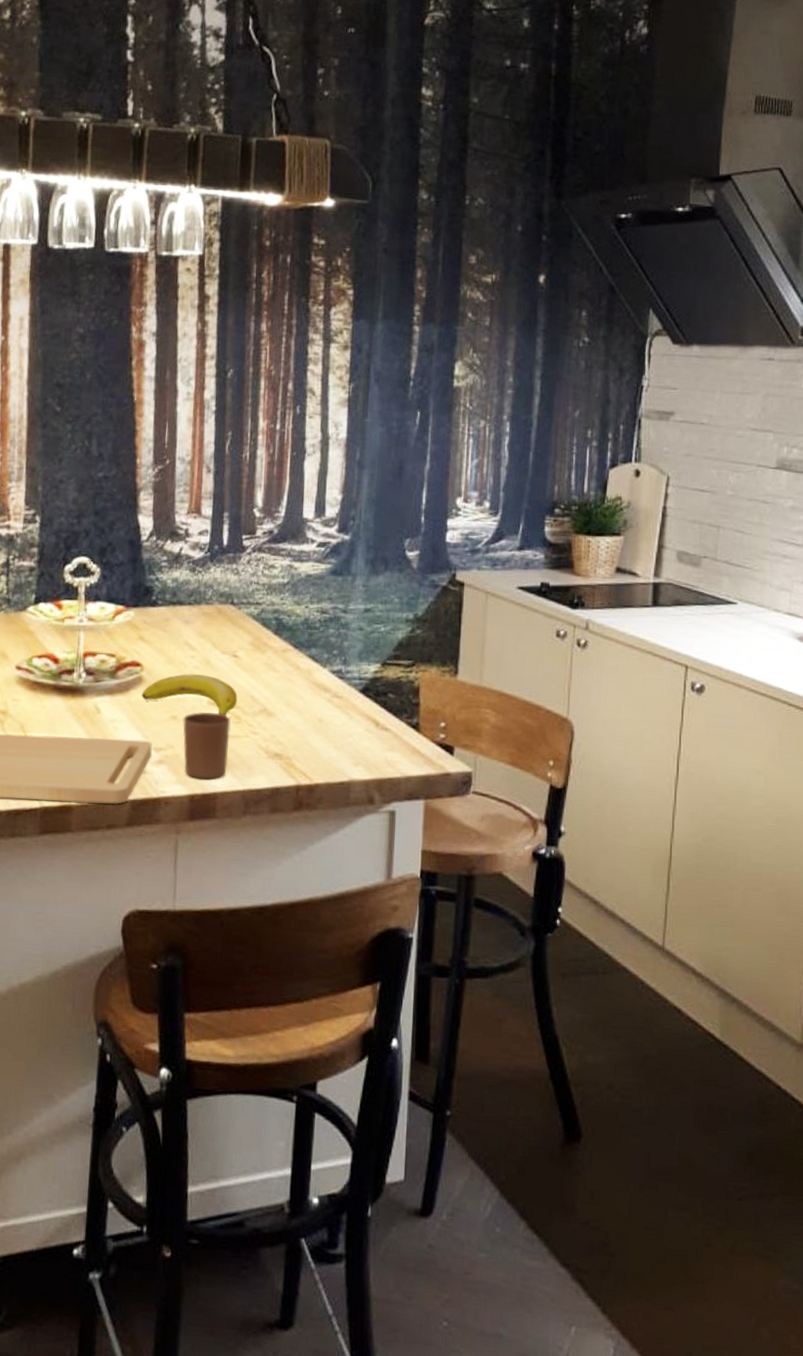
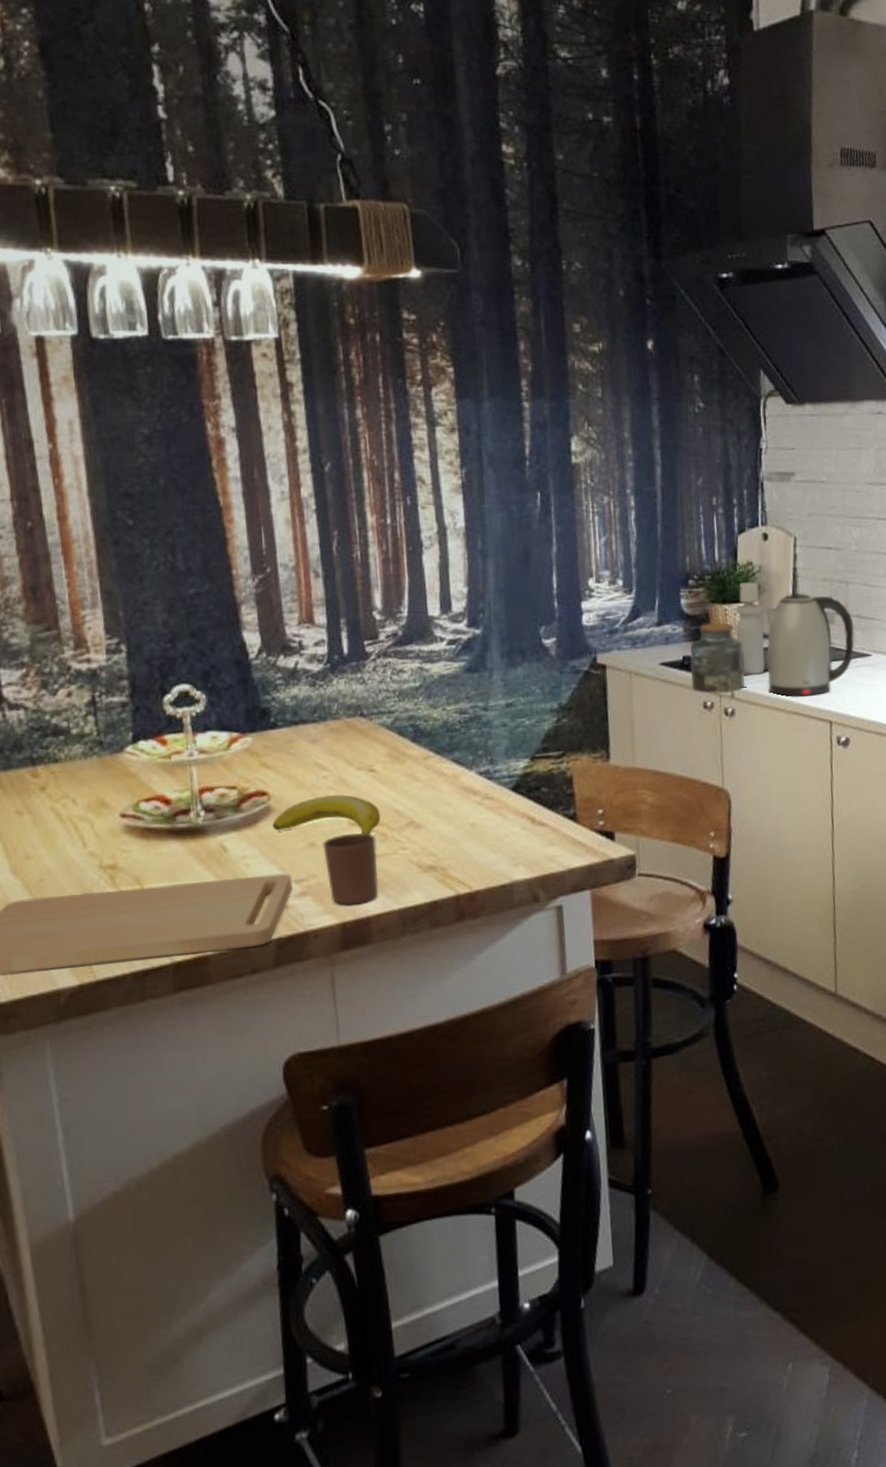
jar: none [546,552,604,625] -> present [690,622,745,694]
spray bottle: none [597,516,627,609] -> present [736,582,765,675]
kettle: none [623,532,721,638] -> present [766,592,855,697]

